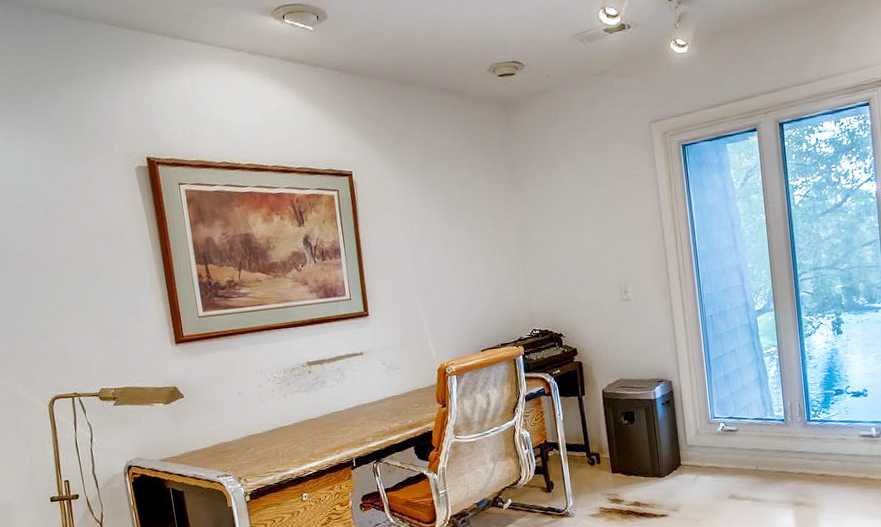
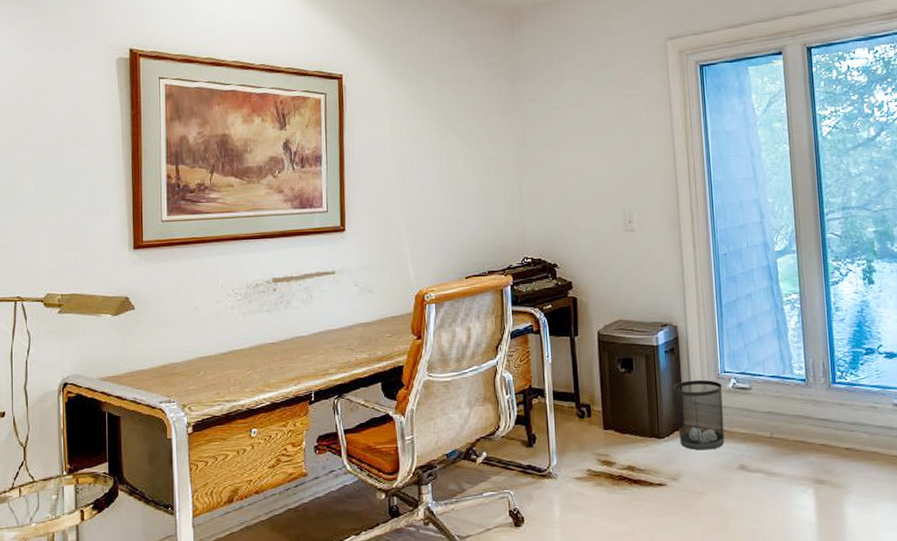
waste bin: none [670,425,717,485] -> present [673,379,725,451]

